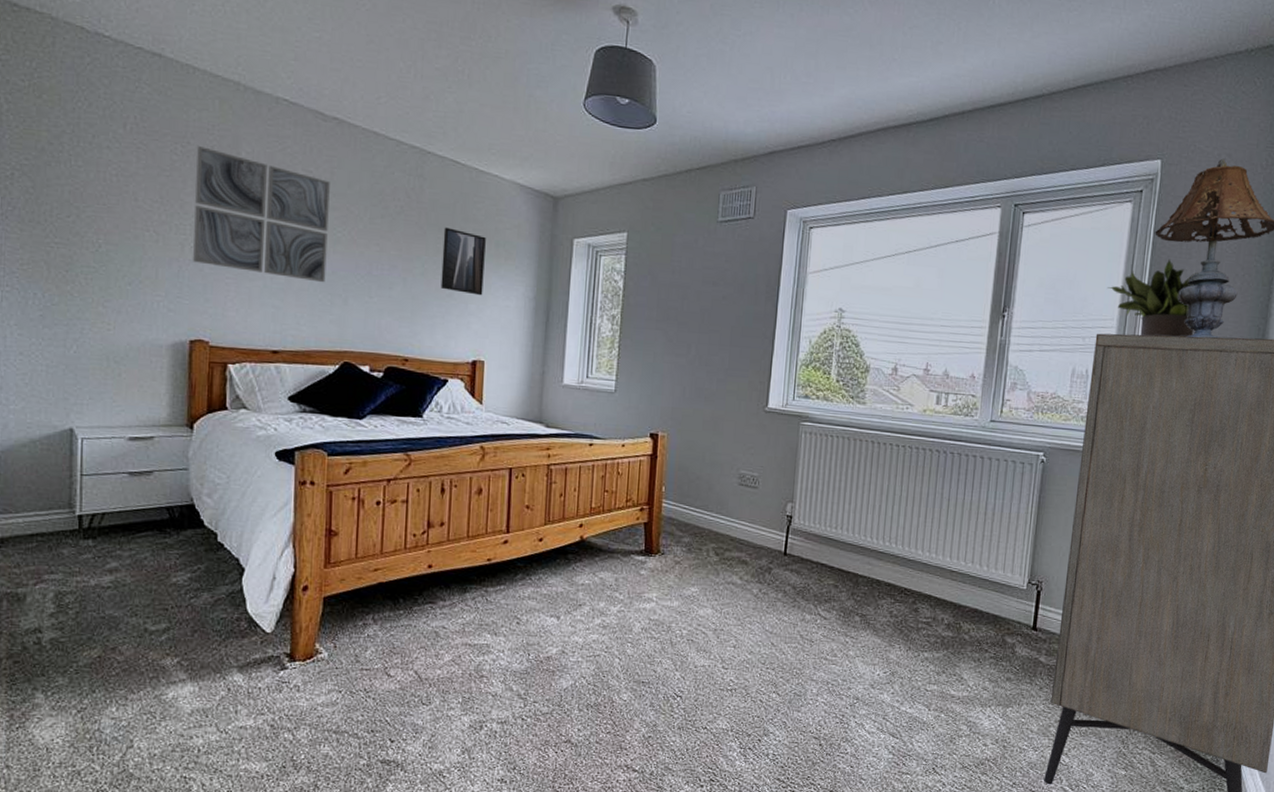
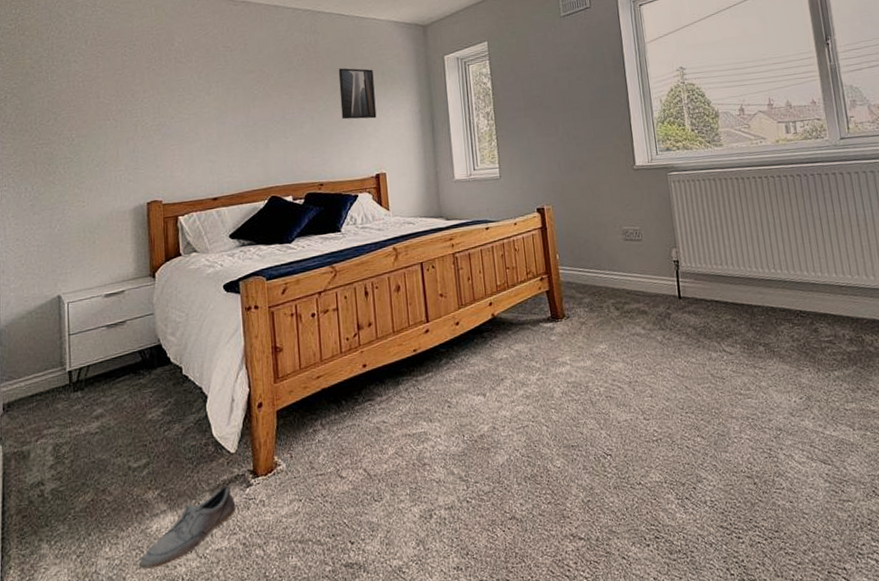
shoe: none [149,664,267,735] -> present [138,485,236,569]
wall art: present [192,146,330,283] -> none [140,45,249,138]

